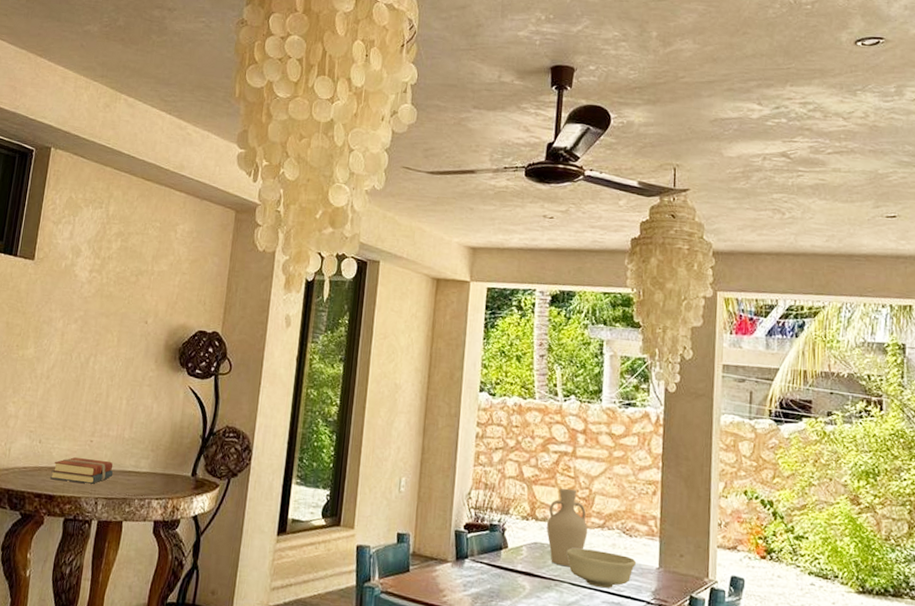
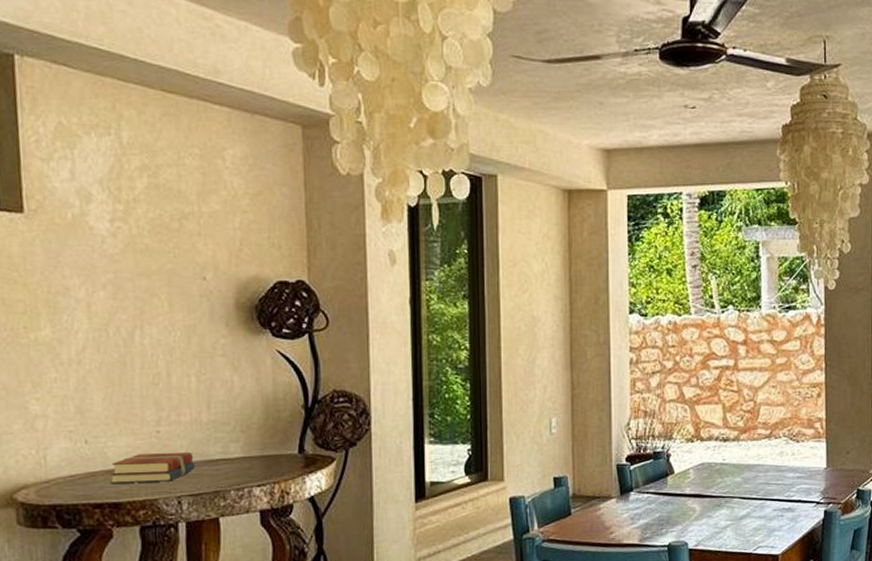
vase: present [547,488,588,567] -> none [713,403,755,482]
bowl: present [566,548,637,588] -> none [735,460,805,496]

